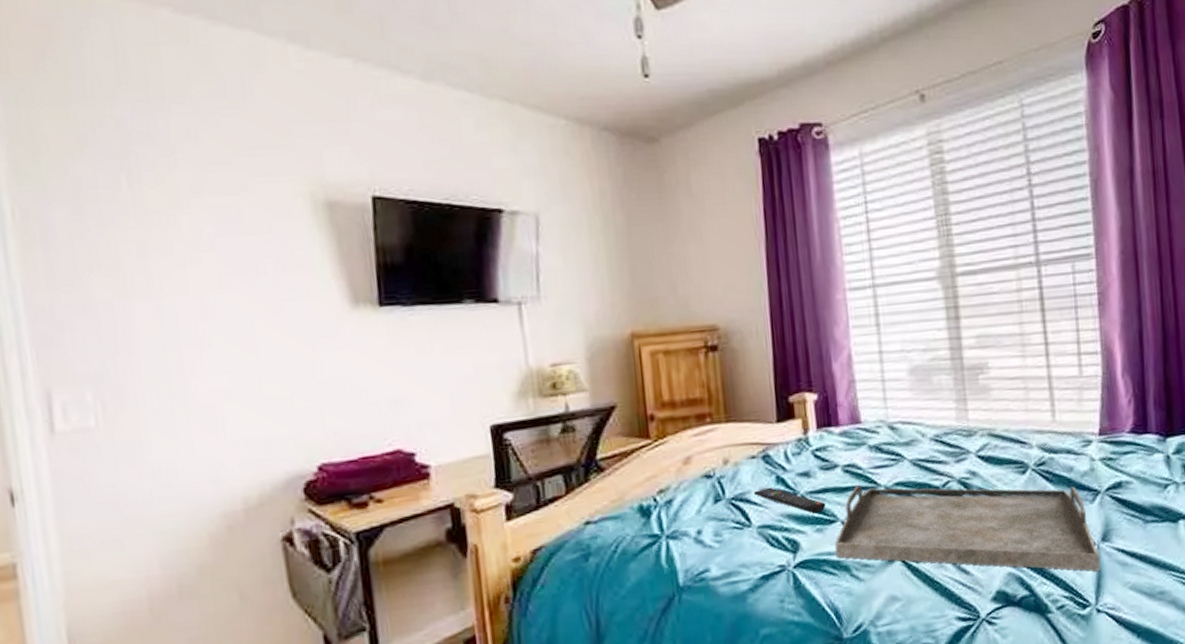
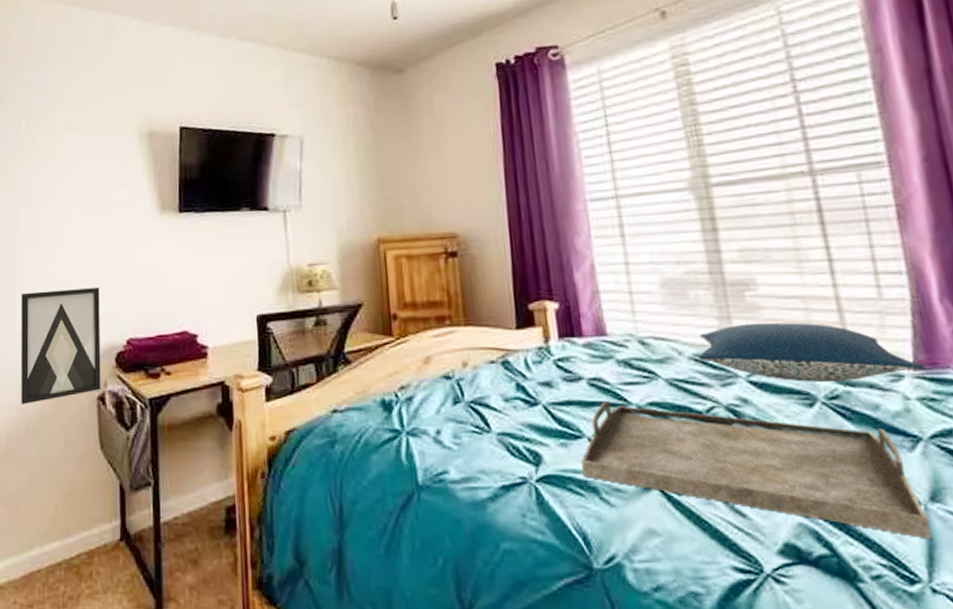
wall art: none [150,402,286,558] -> present [20,286,101,404]
remote control: present [753,487,826,514] -> none [492,394,571,426]
pillow: none [937,400,1107,453] -> present [697,322,925,383]

